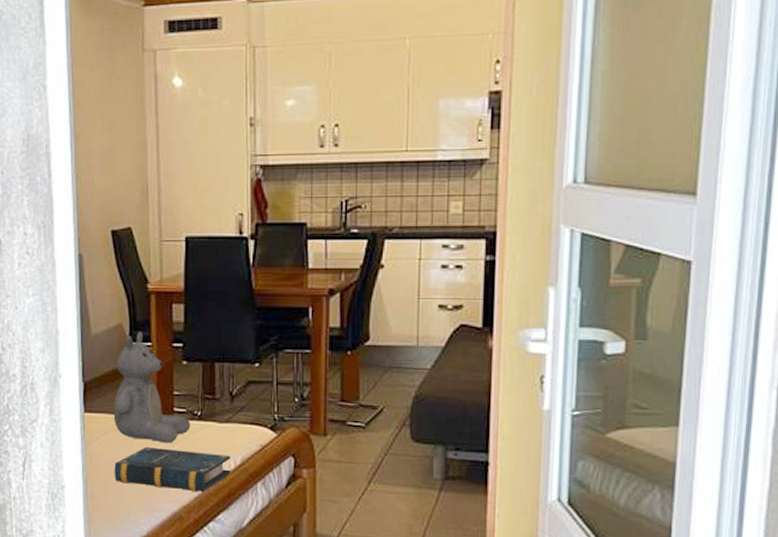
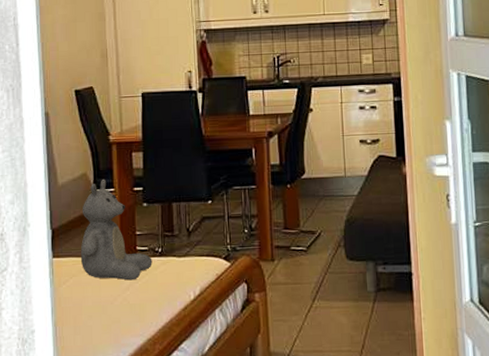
book: present [114,446,230,492] -> none [82,285,190,324]

